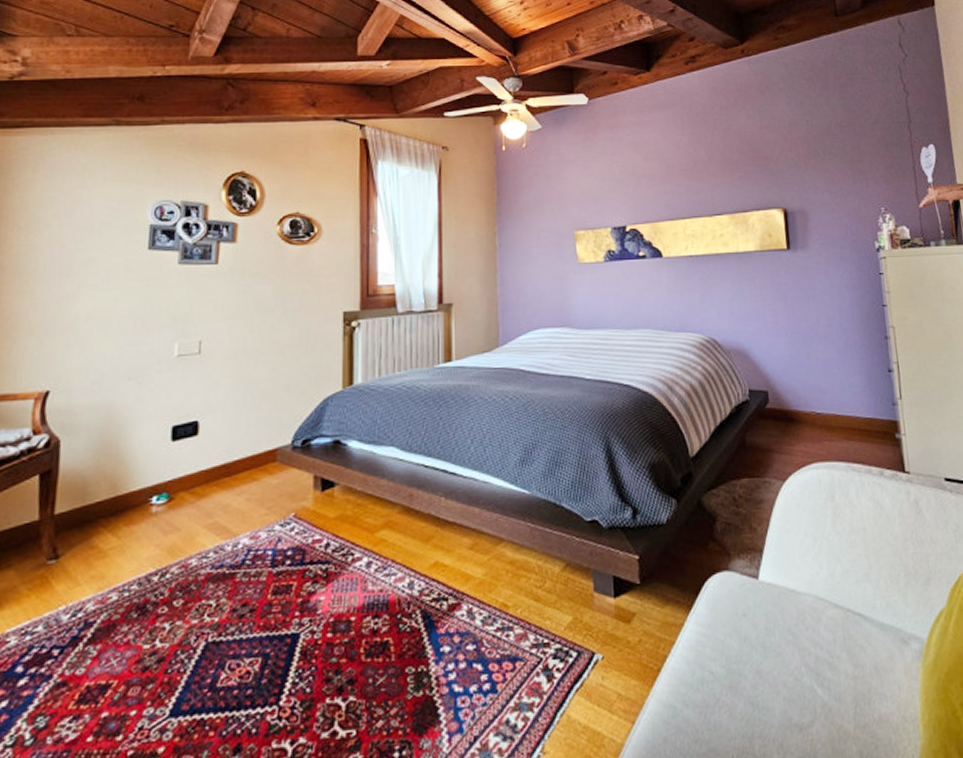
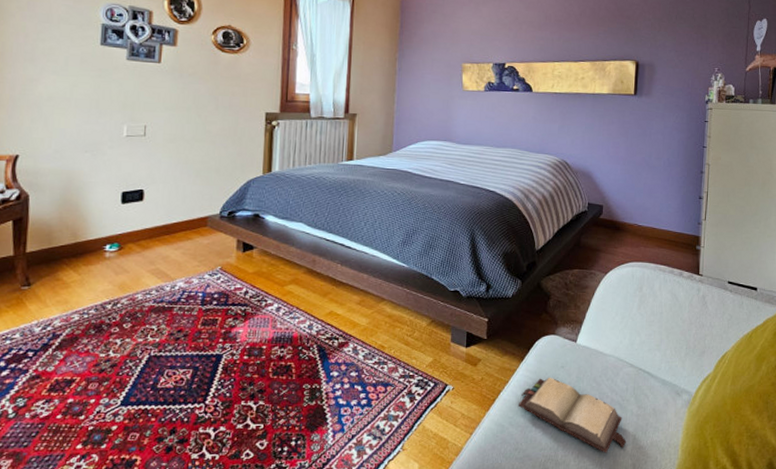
hardback book: none [691,631,846,738] -> present [517,377,627,453]

